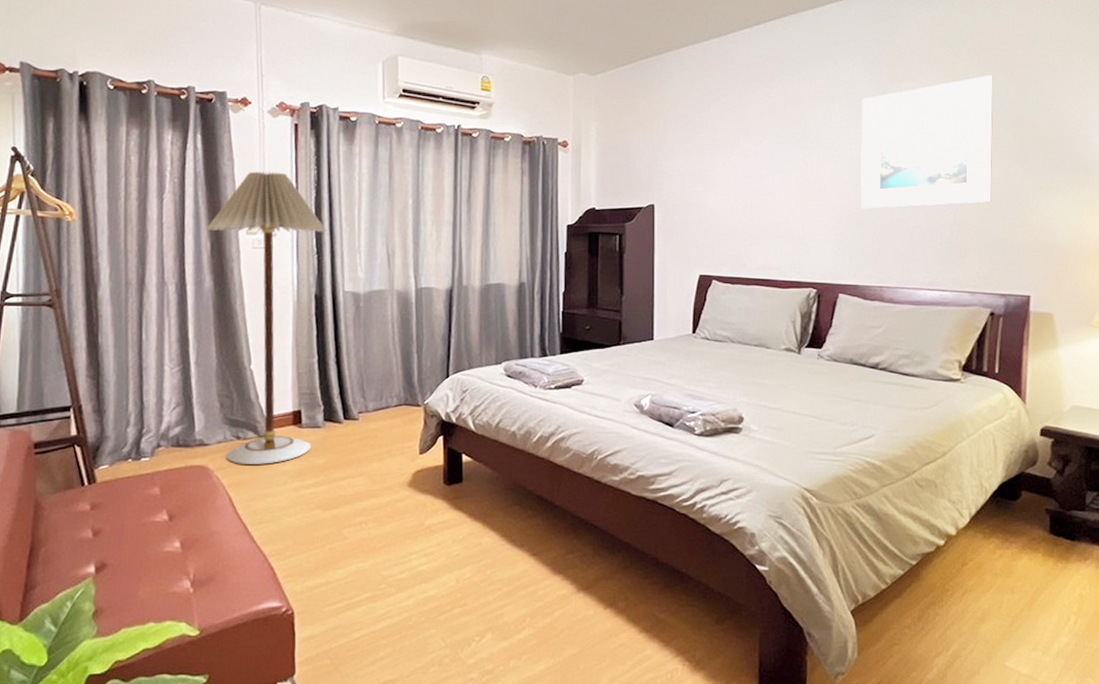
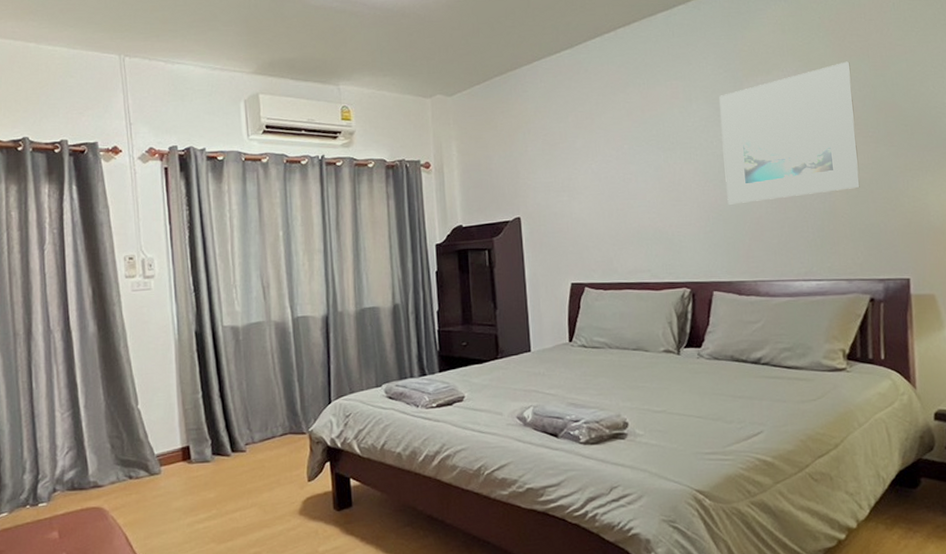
floor lamp: present [205,171,327,464] -> none [86,215,203,503]

